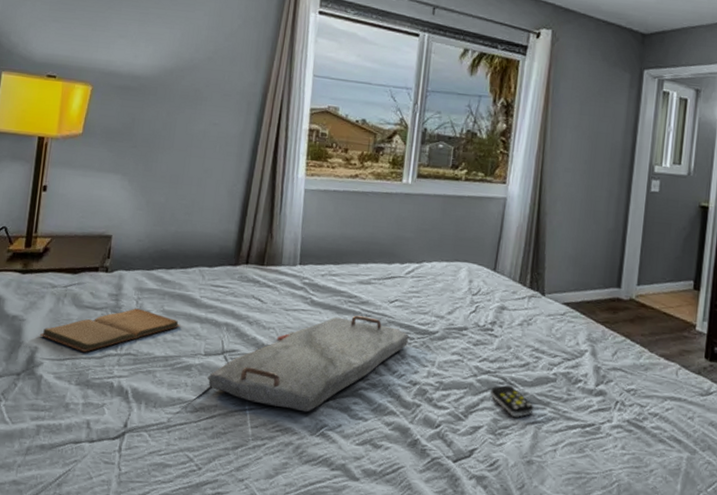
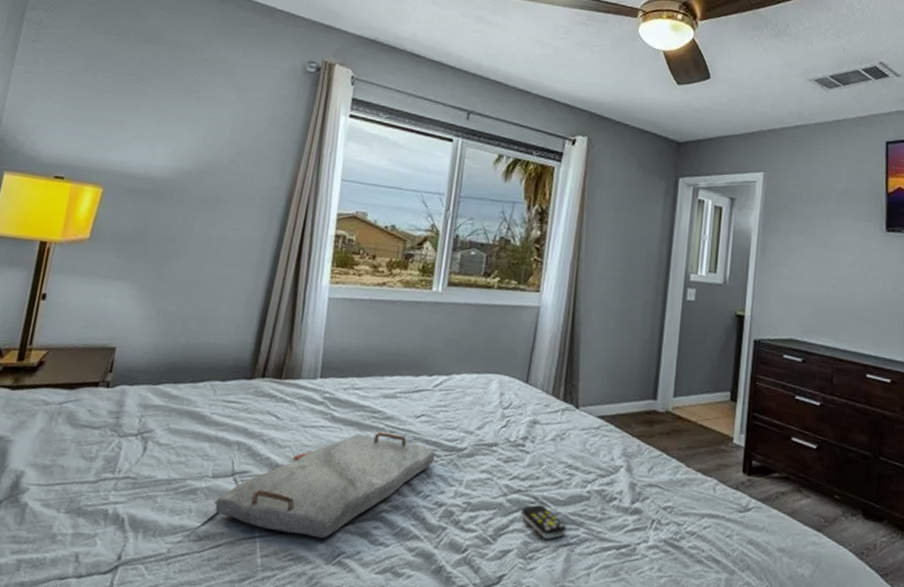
book: present [39,308,181,352] -> none [27,426,188,476]

